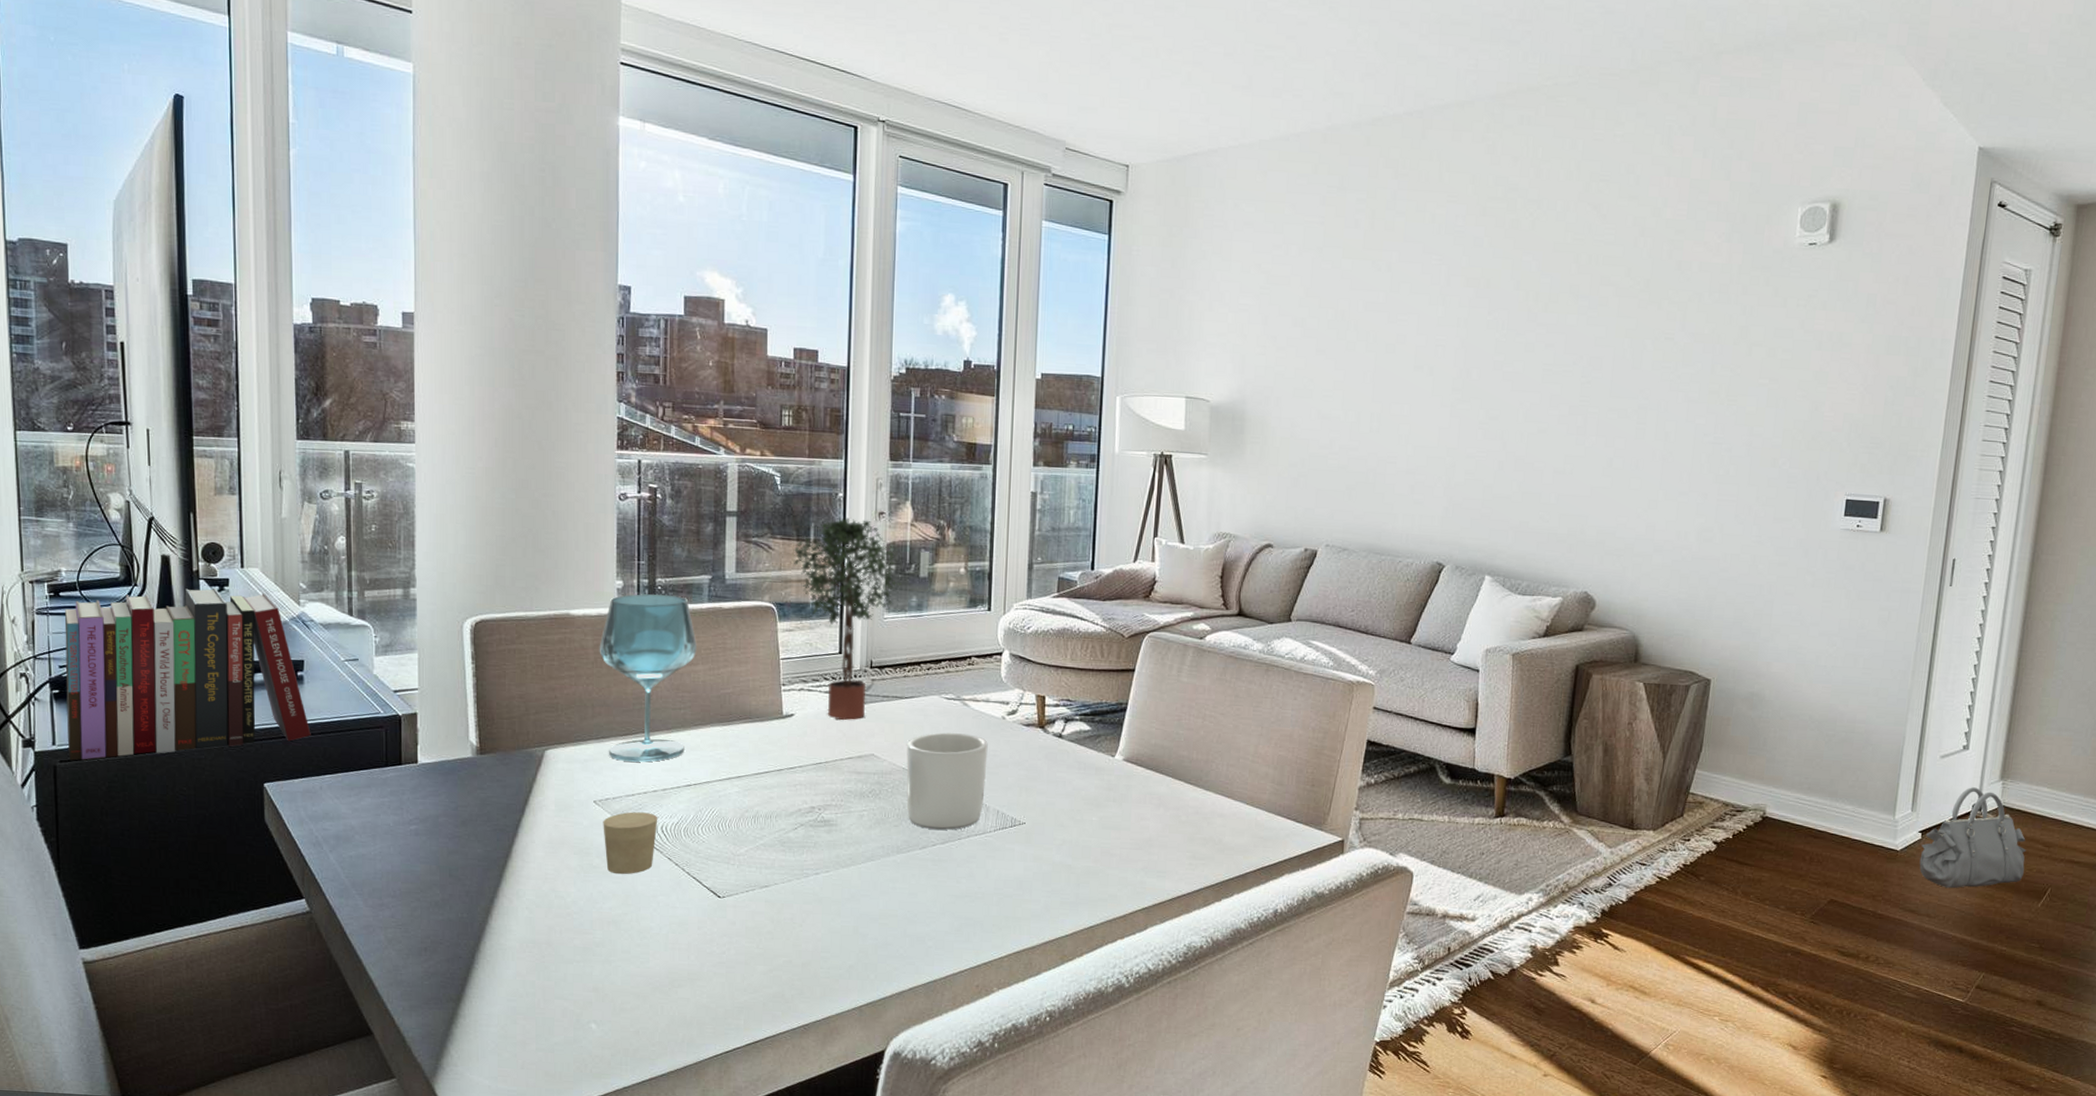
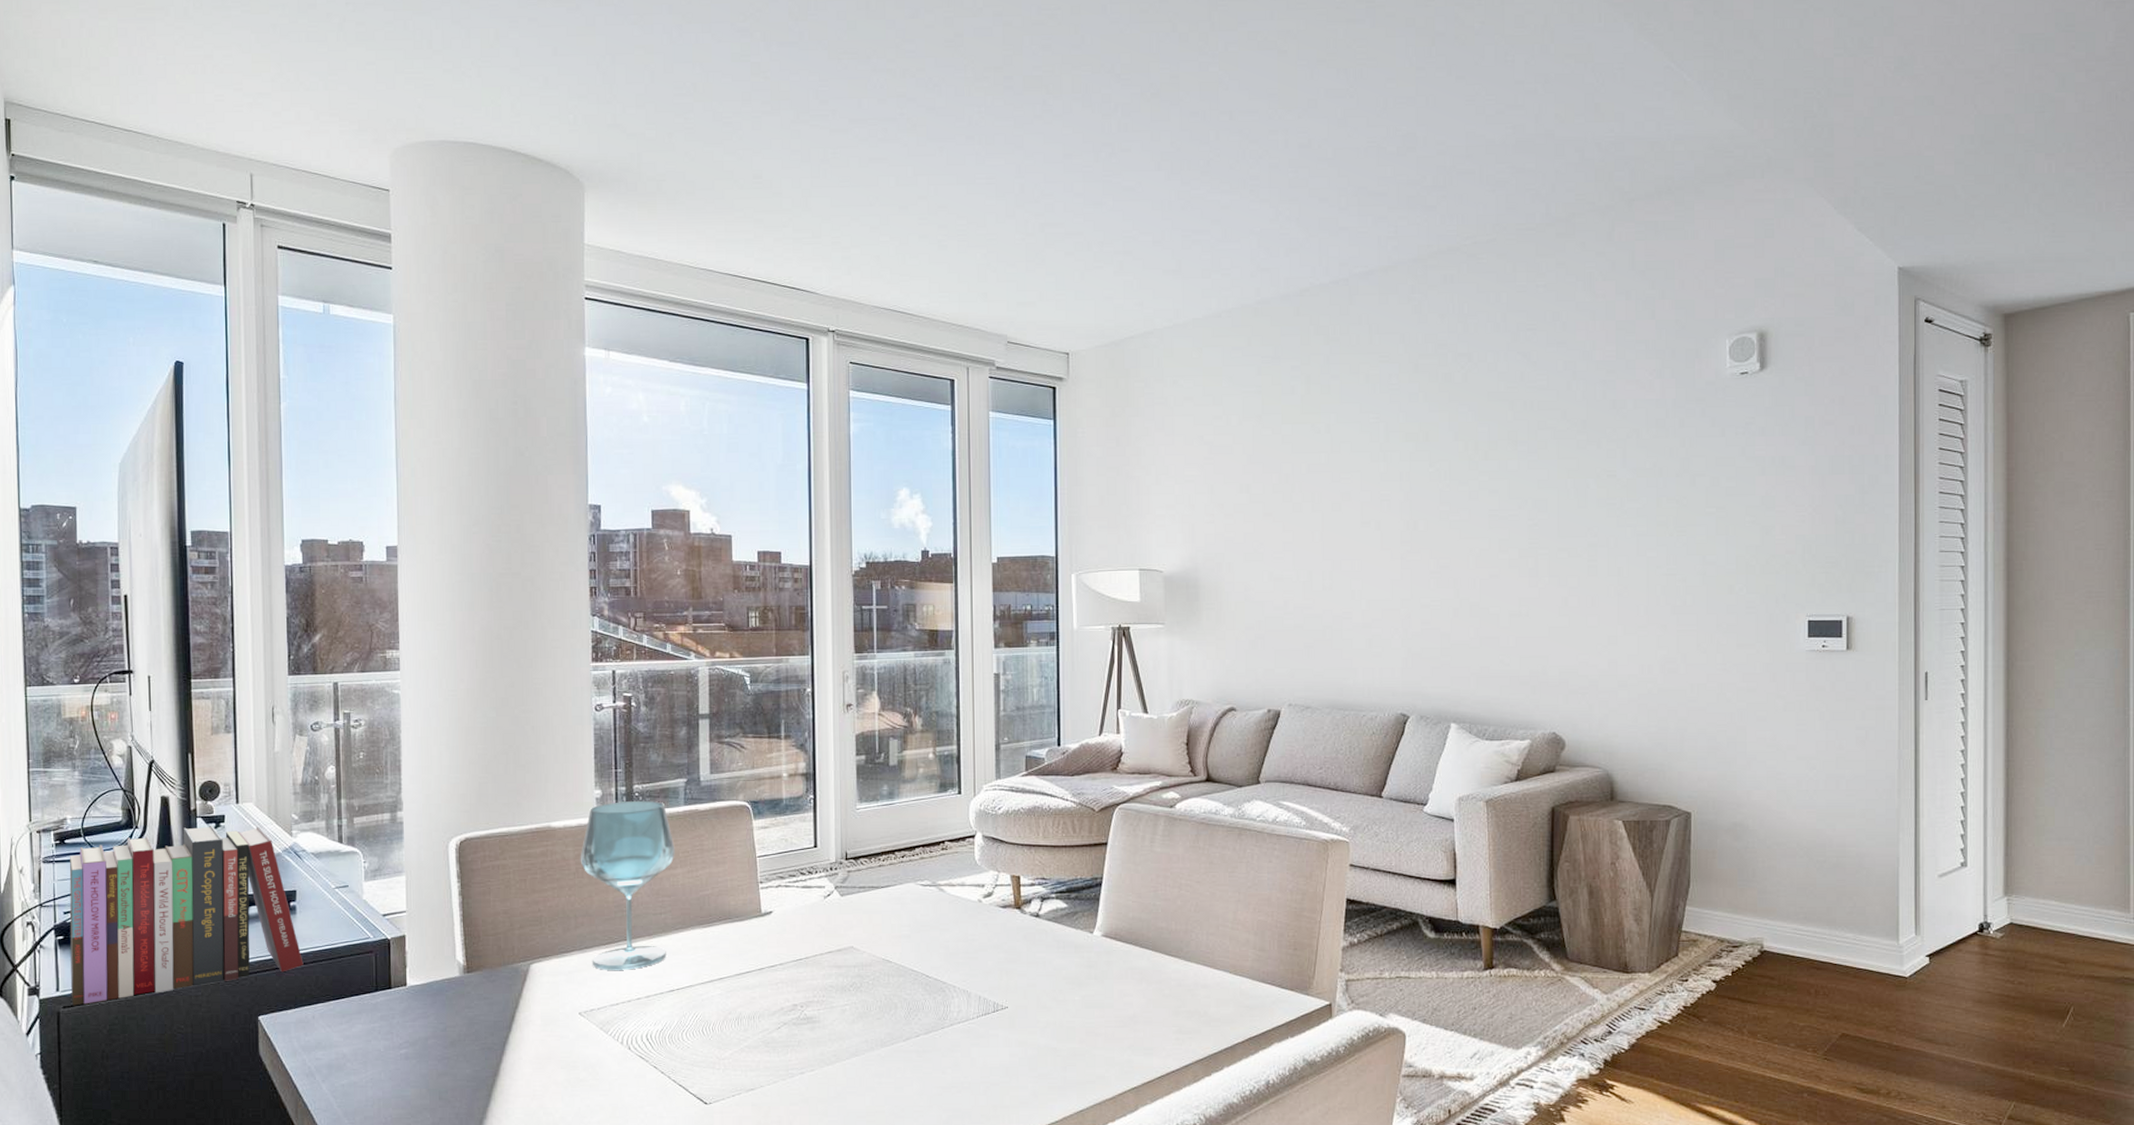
candle: present [603,812,658,875] -> none [588,1021,643,1087]
potted tree: present [792,517,901,721] -> none [764,712,872,915]
mug: present [906,732,988,830] -> none [886,920,966,1019]
shoulder bag: present [1919,787,2027,889] -> none [1930,905,2042,1014]

